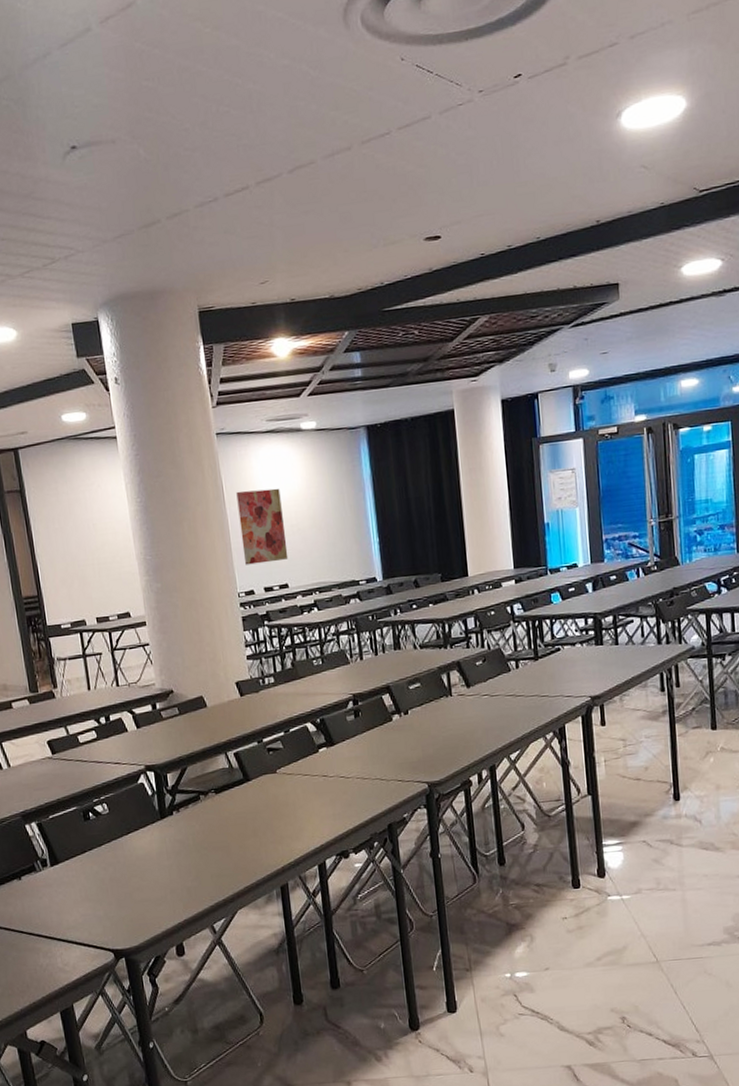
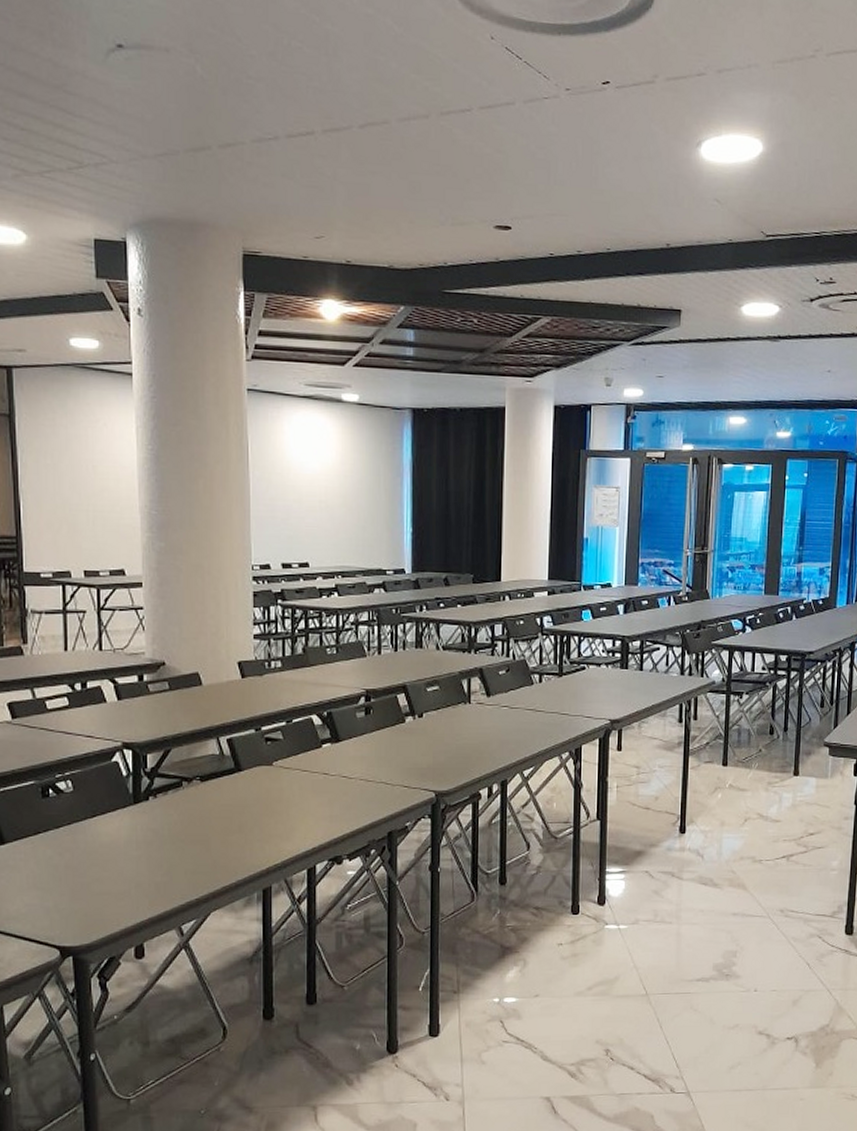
wall art: present [236,488,289,565] -> none [262,455,313,537]

